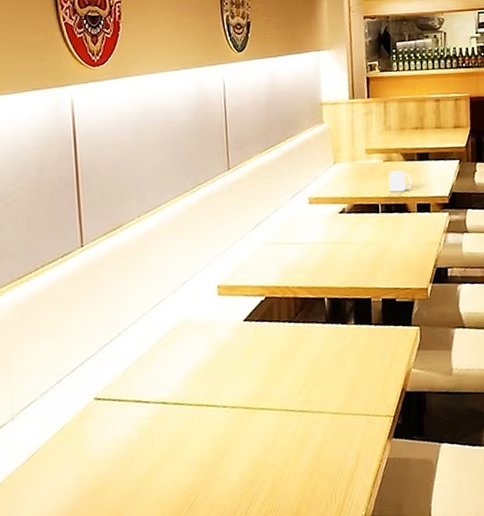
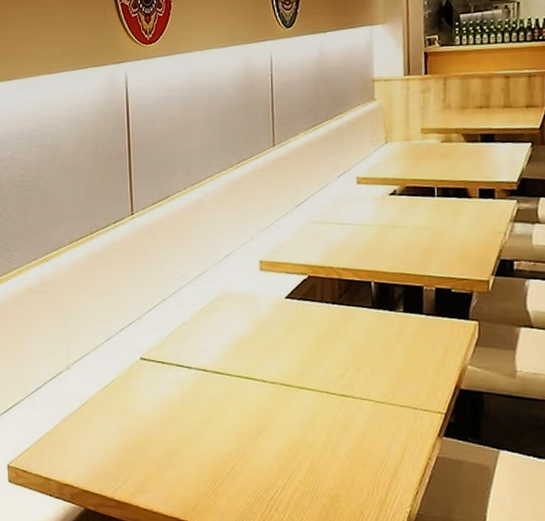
mug: present [388,170,412,193] -> none [446,152,474,176]

